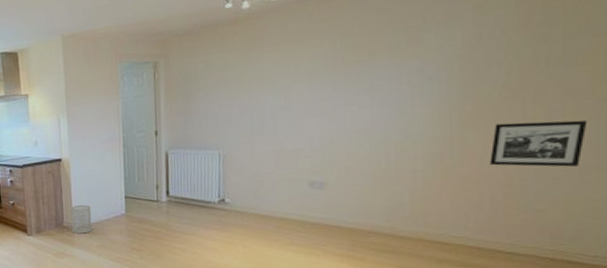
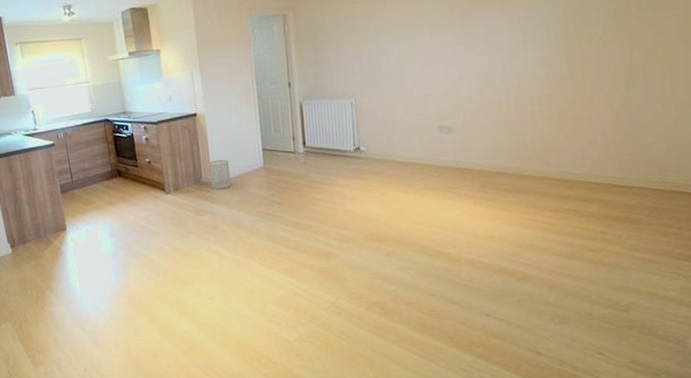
picture frame: present [490,119,588,168] -> none [598,59,678,105]

